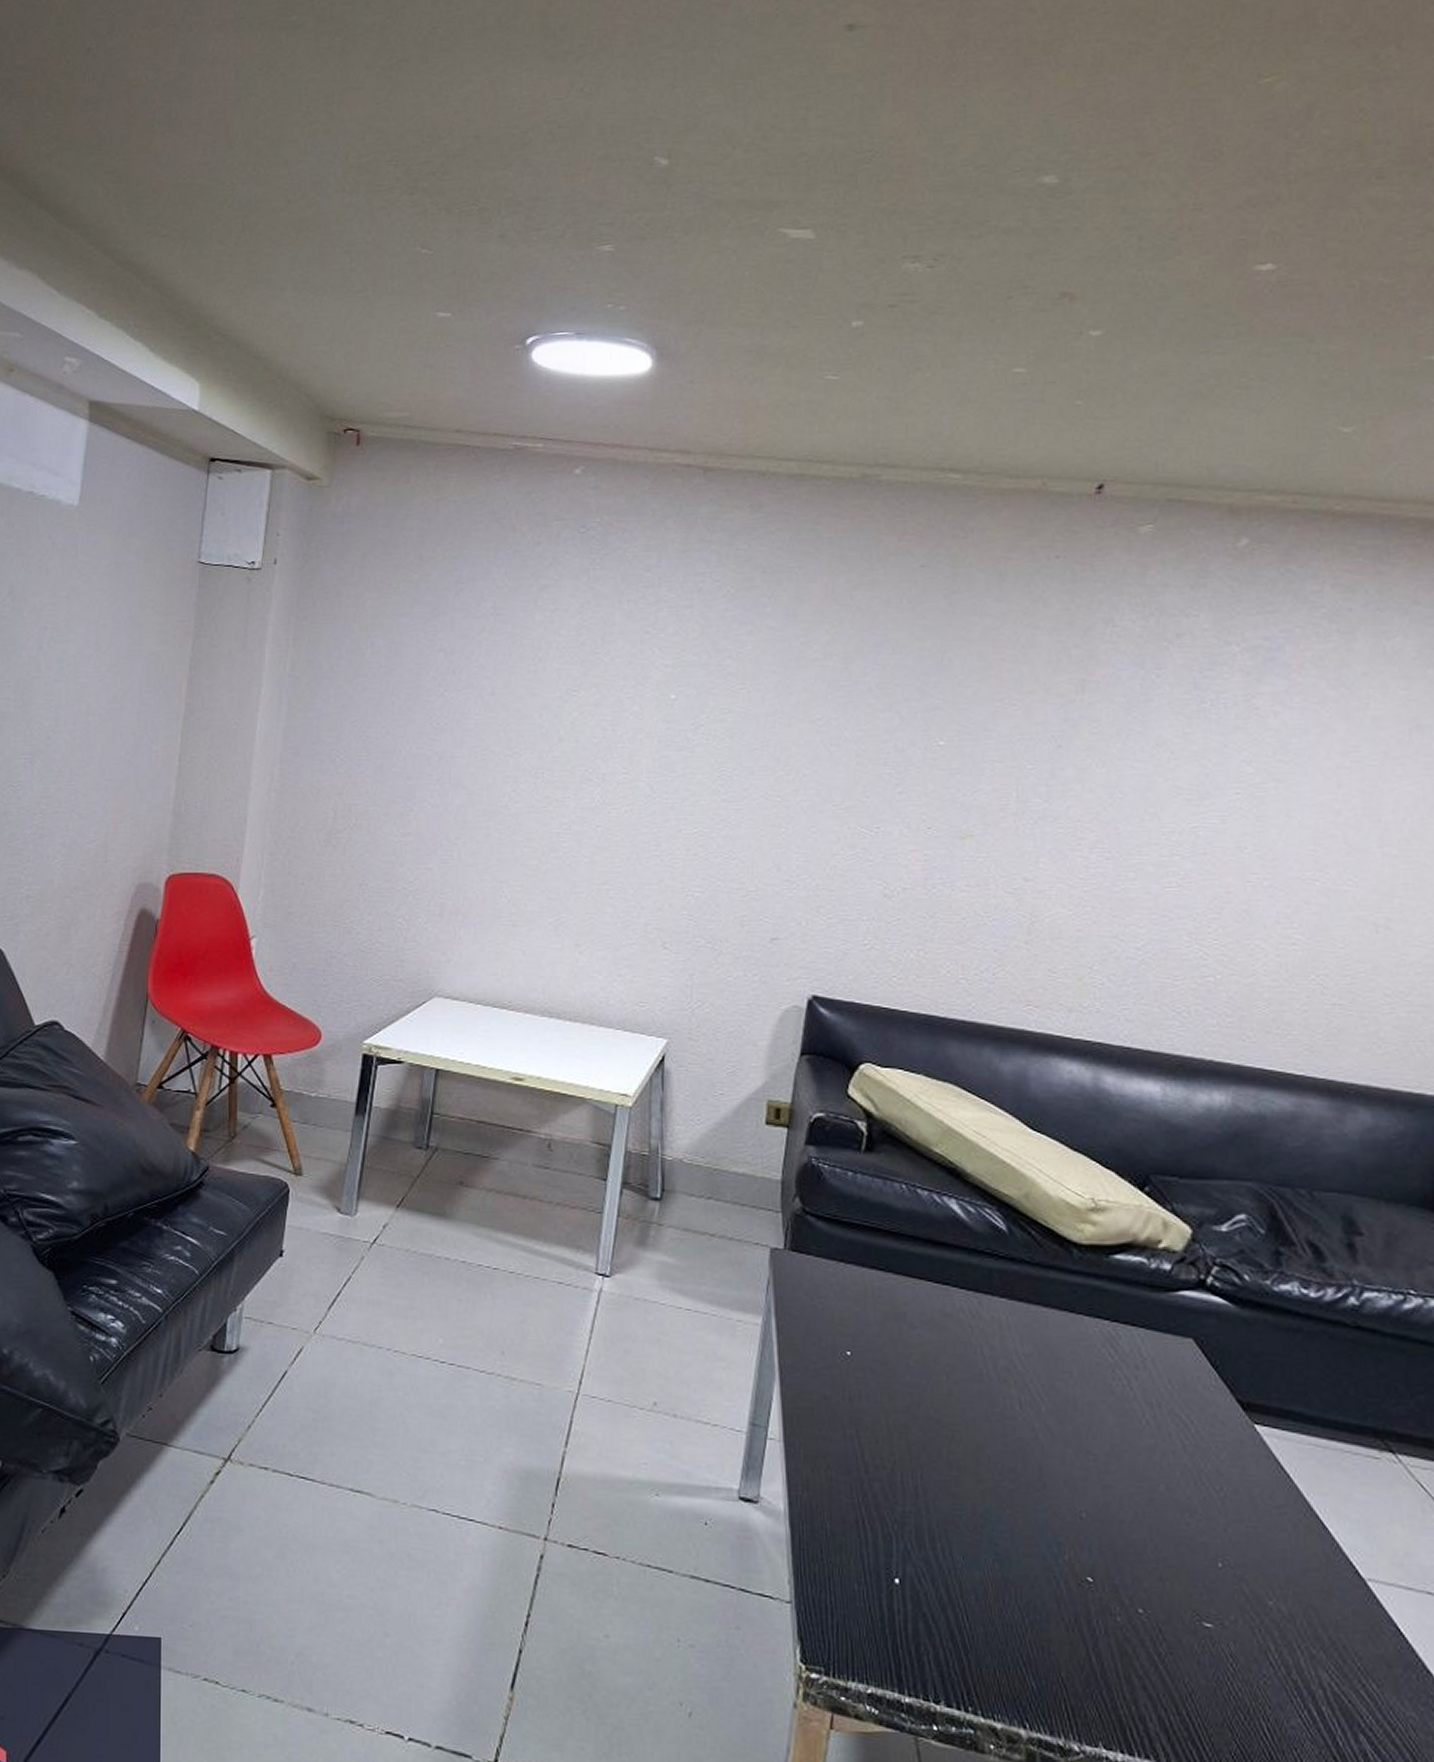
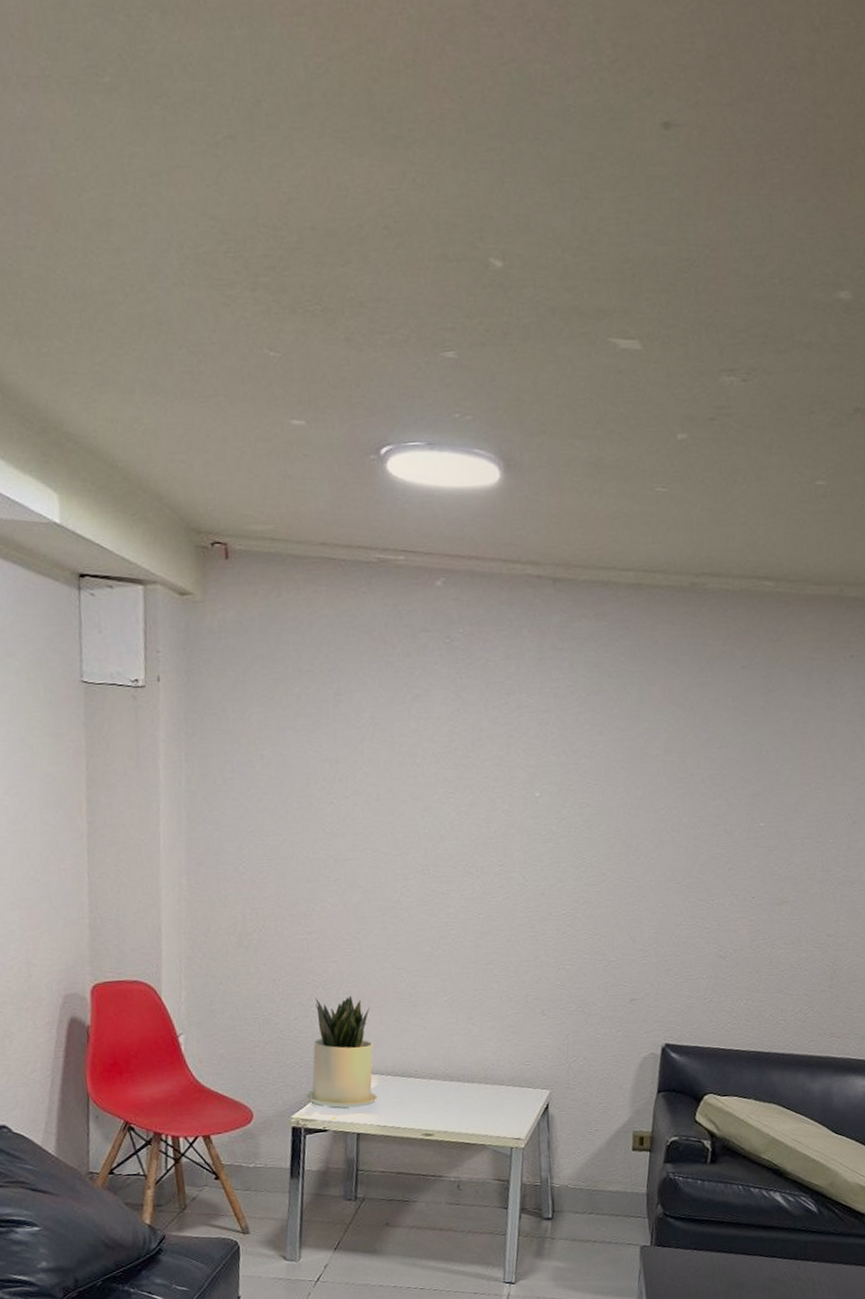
planter: none [382,907,464,1038] -> present [305,995,378,1109]

